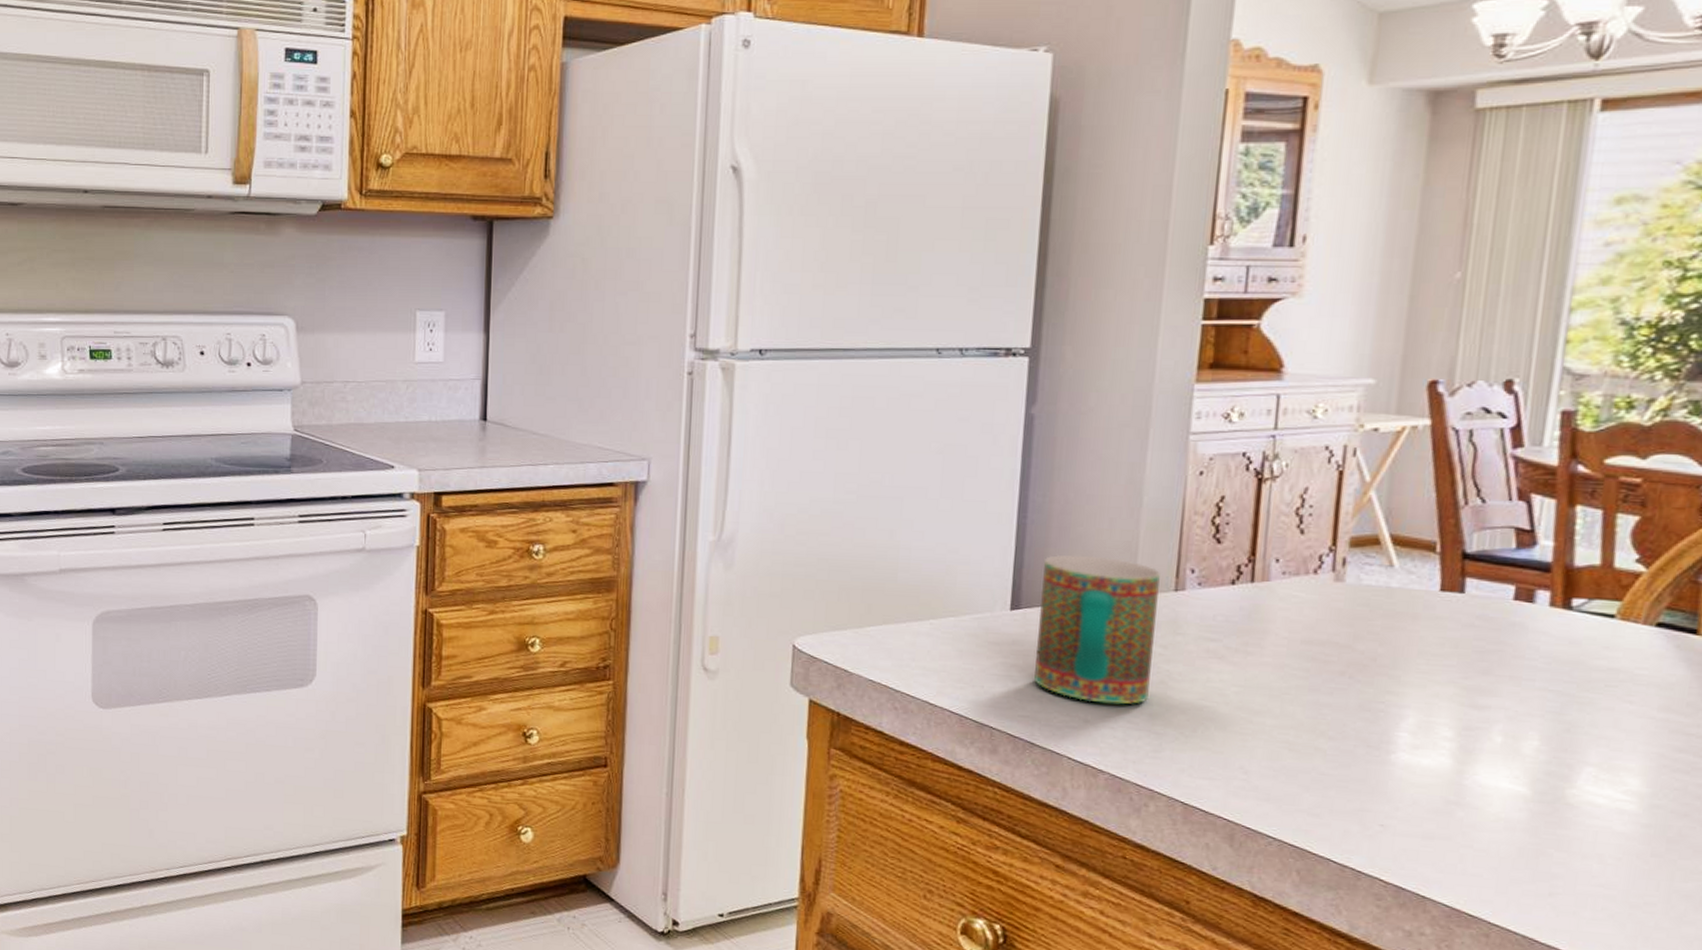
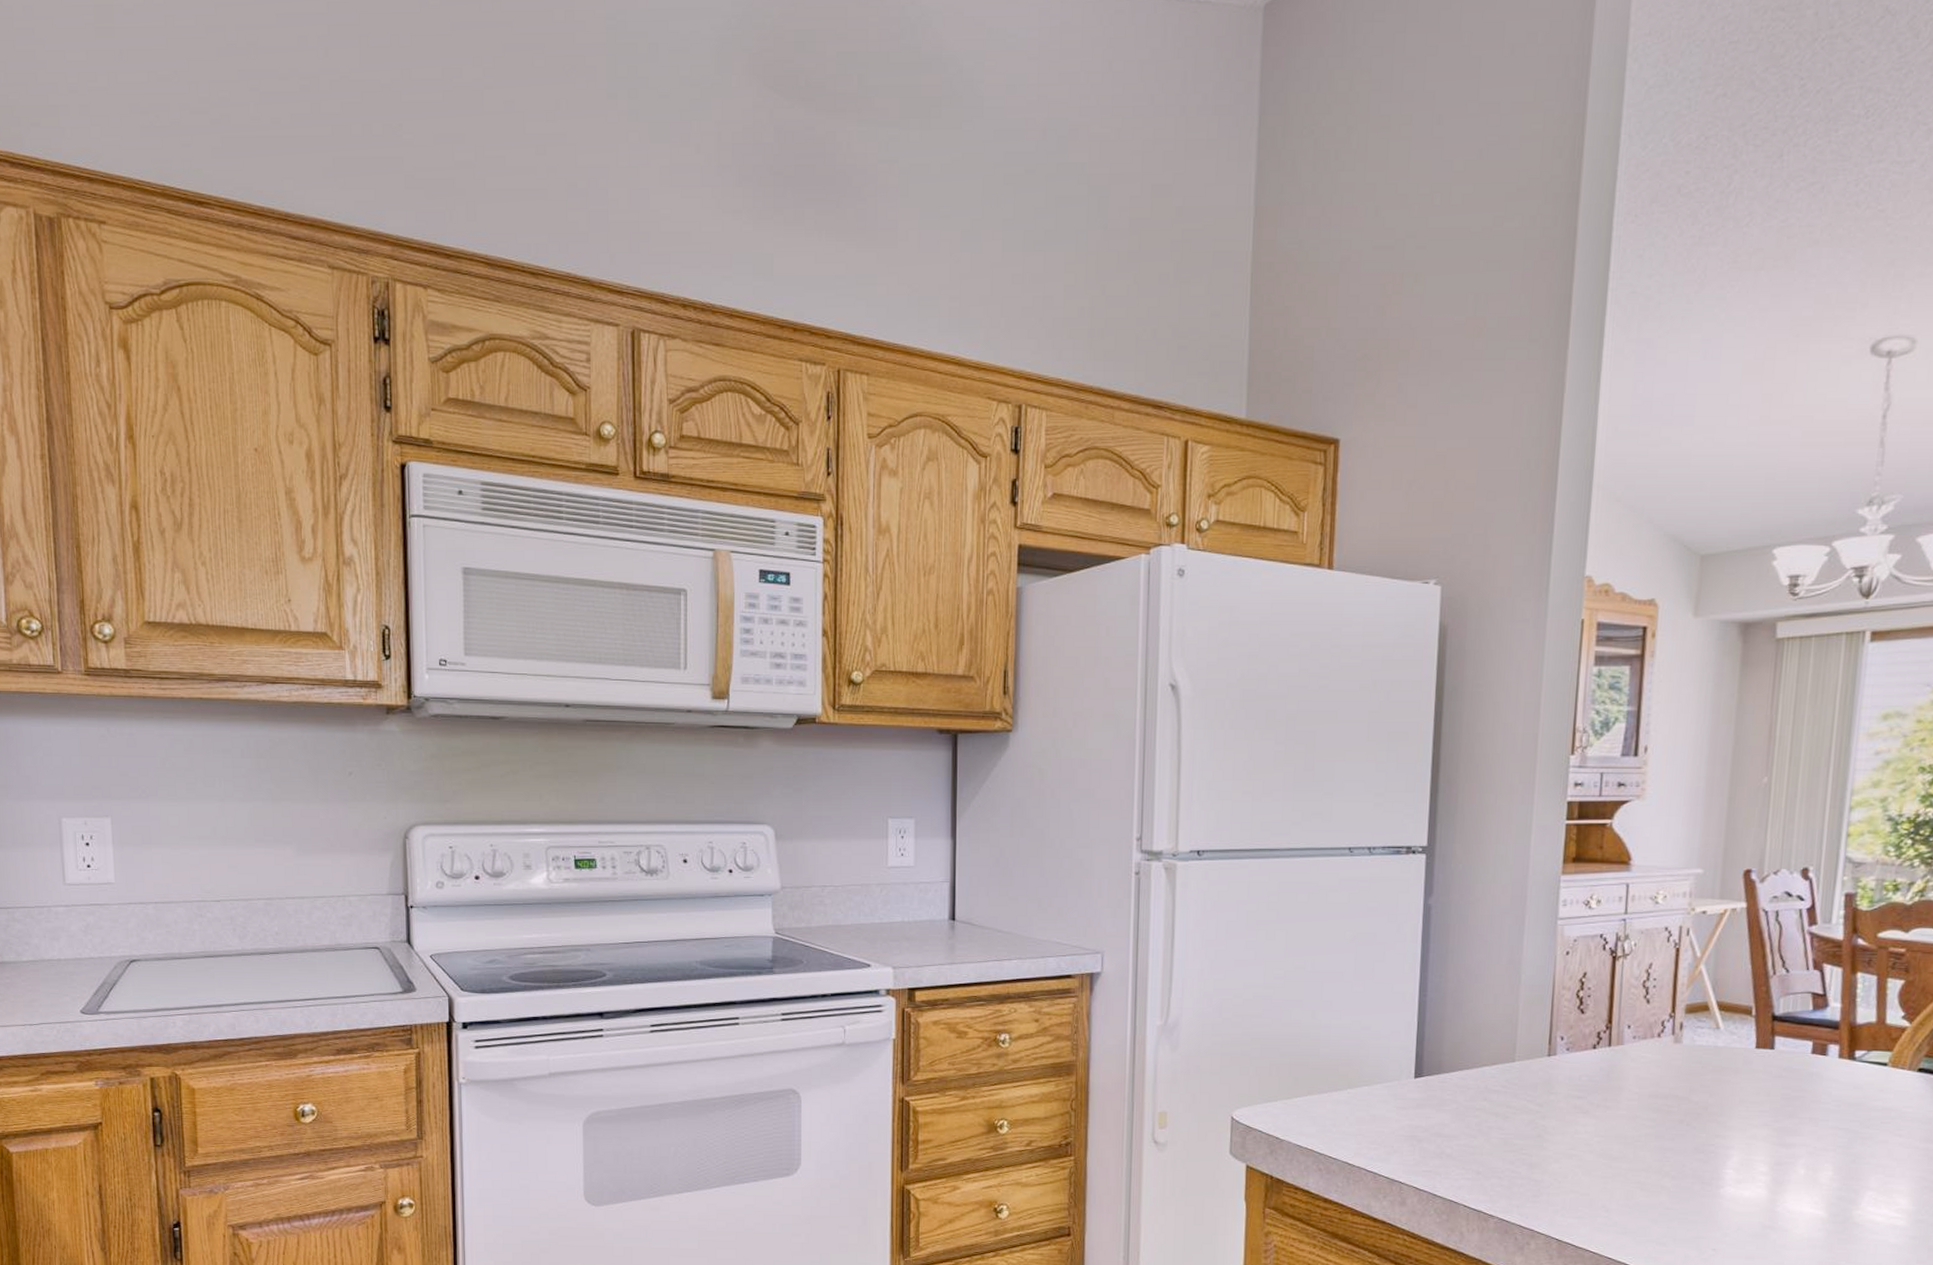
mug: present [1034,554,1160,705] -> none [1435,1027,1536,1157]

